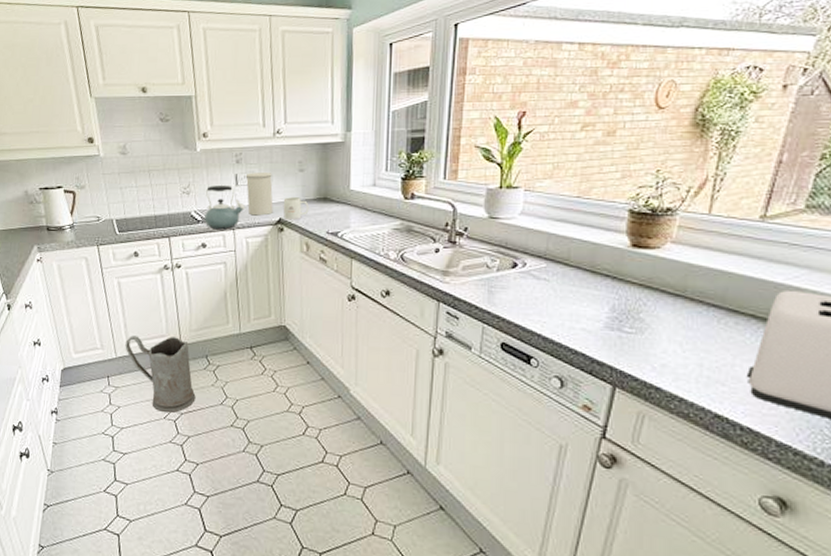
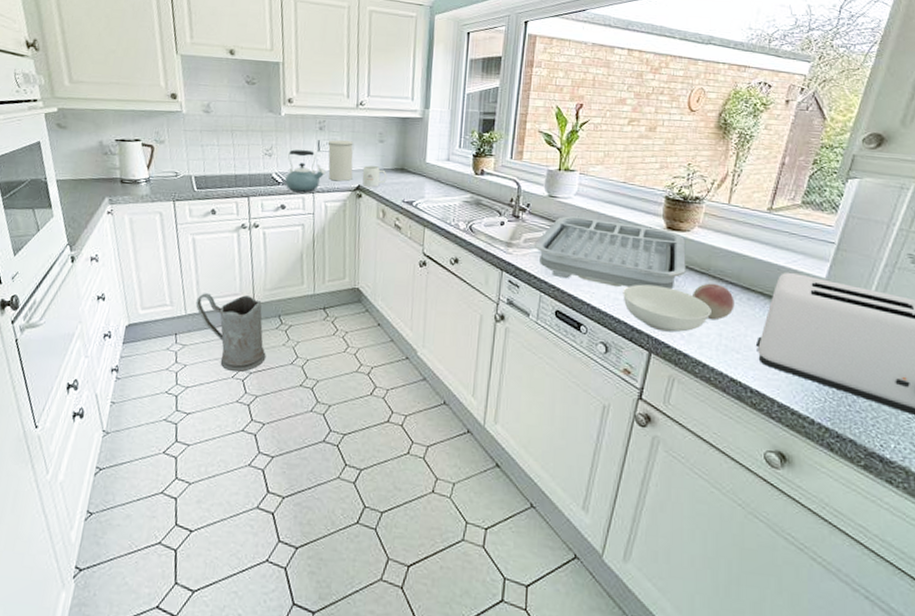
dish rack: none [473,238,656,315] -> present [534,216,686,290]
bowl: none [580,310,689,364] -> present [623,284,711,332]
fruit: none [665,306,719,349] -> present [693,283,734,321]

